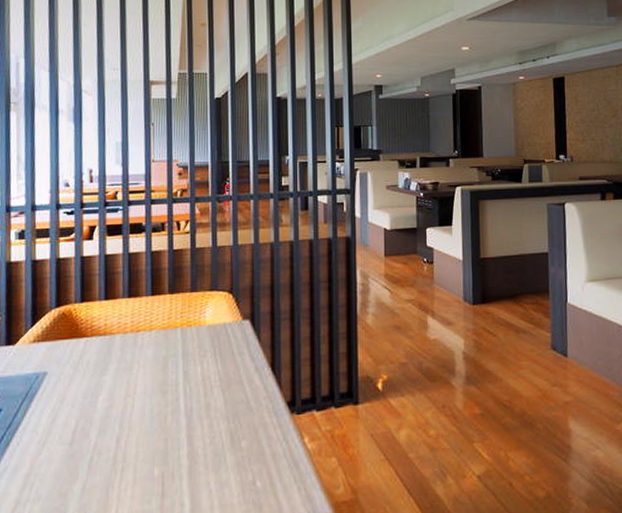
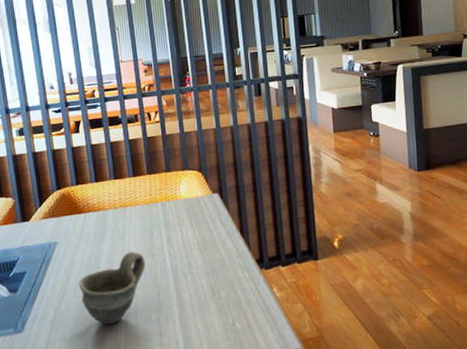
cup: none [66,387,154,482] -> present [78,252,145,325]

